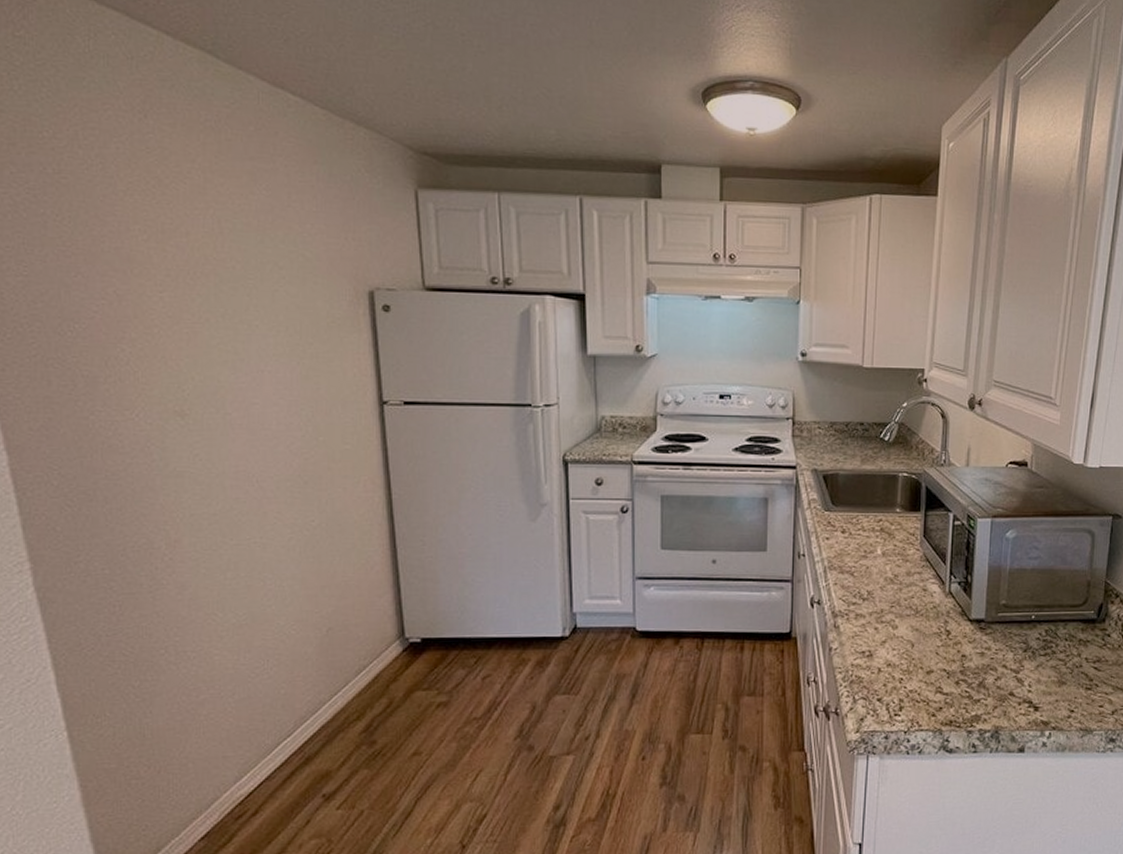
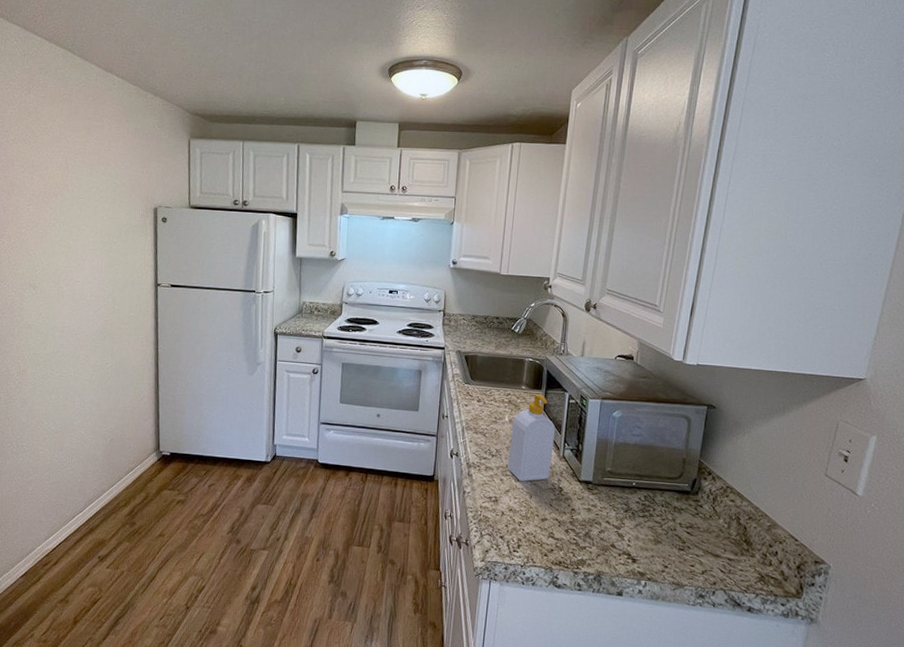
soap bottle: none [883,517,939,627] -> present [507,394,556,481]

